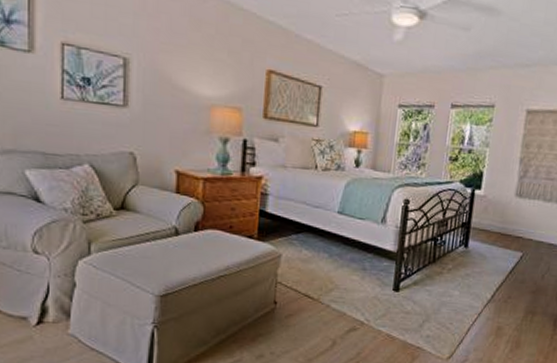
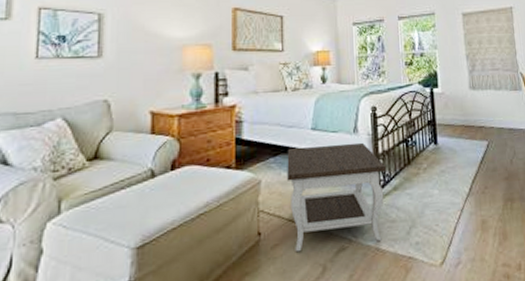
side table: none [308,229,409,328] -> present [287,142,386,253]

